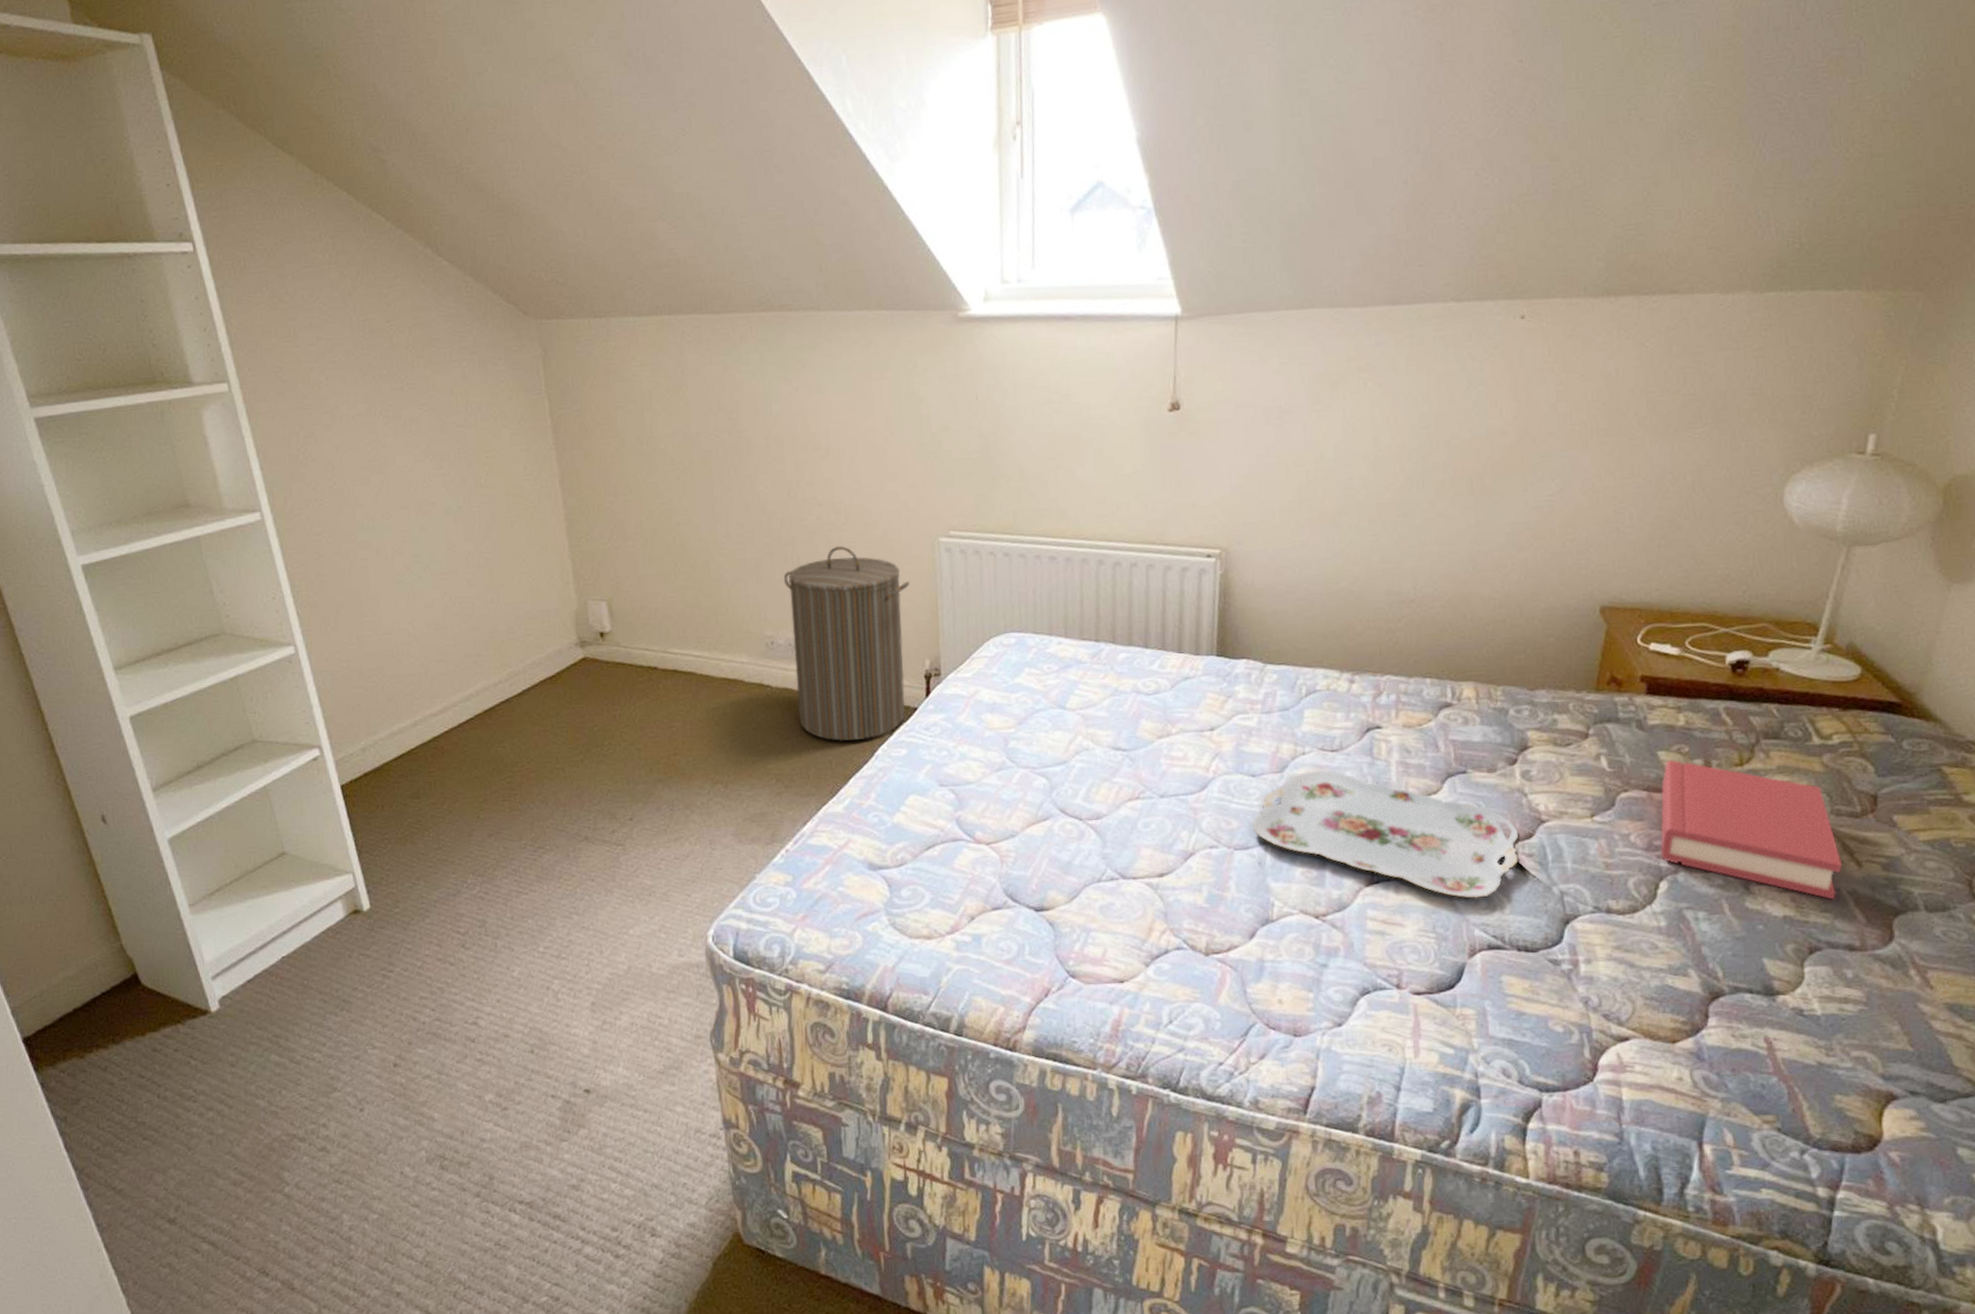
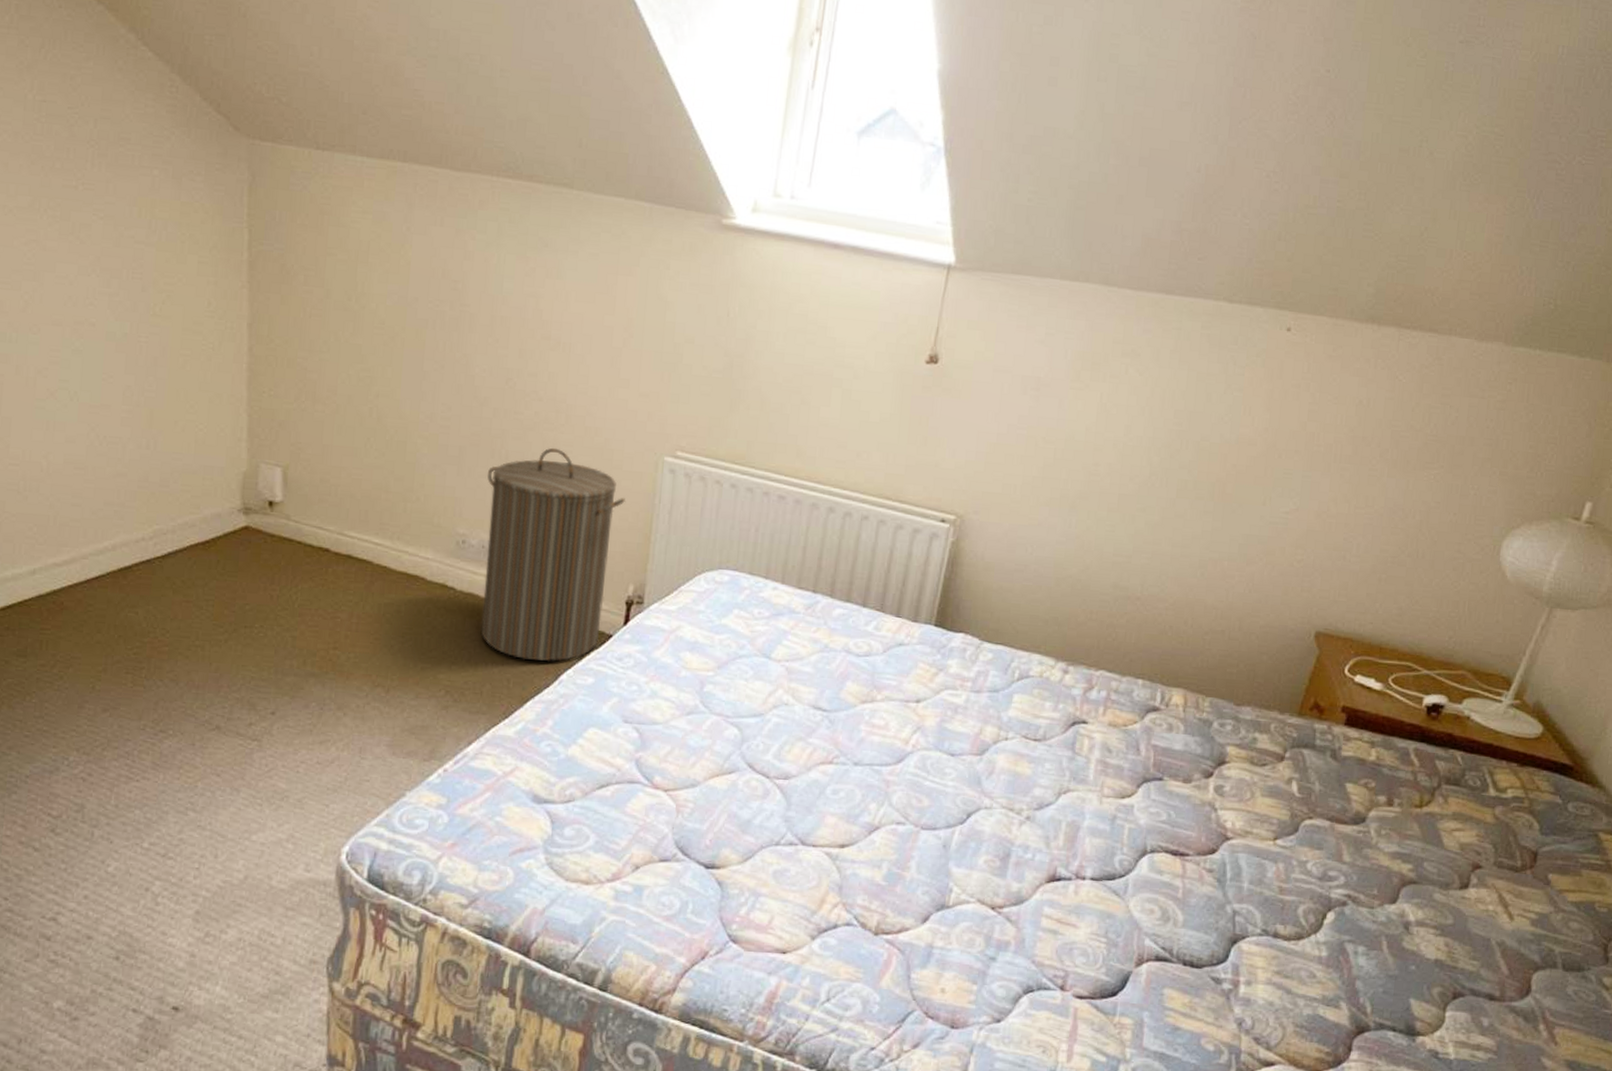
serving tray: present [1252,770,1519,898] -> none [943,757,1202,908]
hardback book: present [1660,759,1843,900] -> none [1333,792,1497,949]

